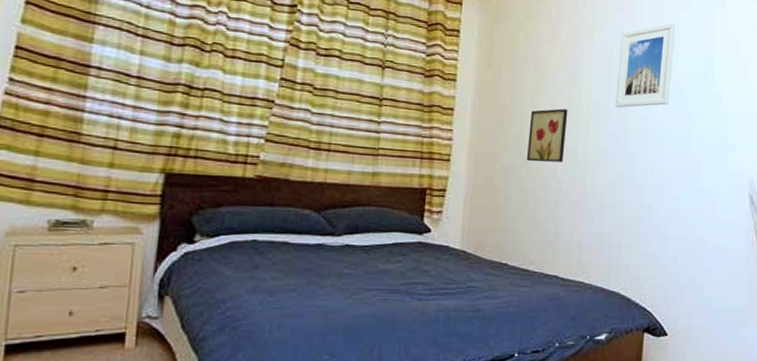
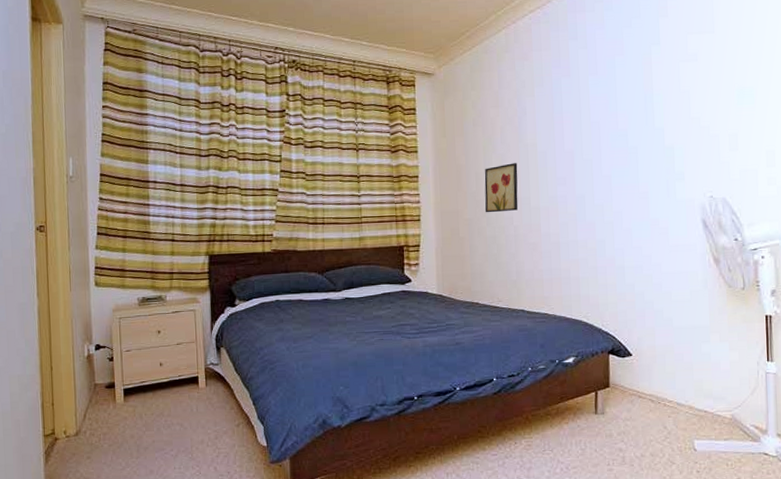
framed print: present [615,23,677,108] -> none [559,68,613,155]

